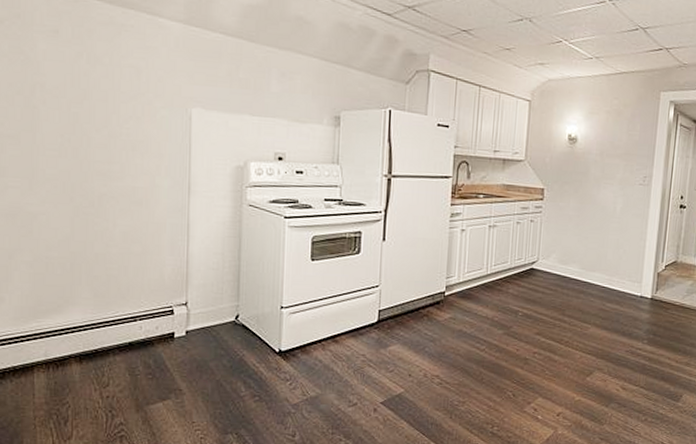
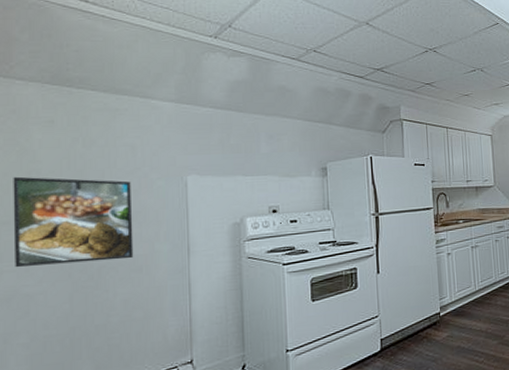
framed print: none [17,88,135,190] -> present [13,176,134,268]

